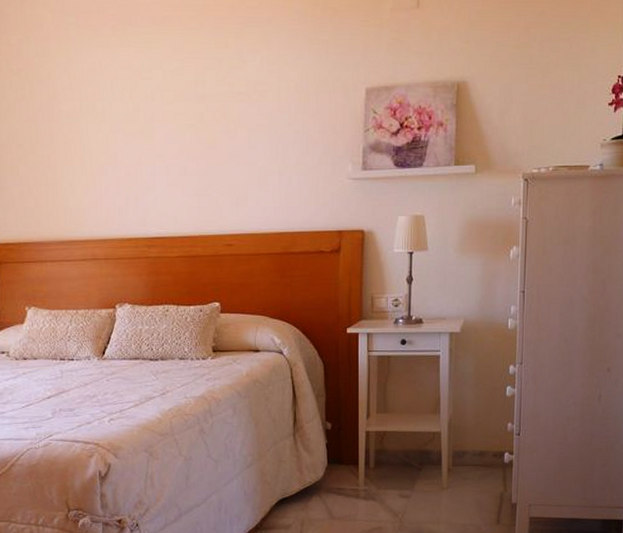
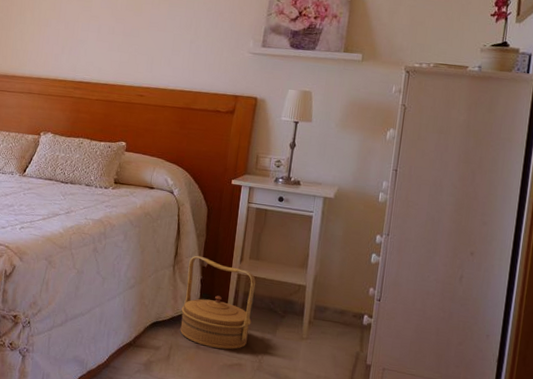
basket: none [309,418,387,516] -> present [180,255,256,350]

